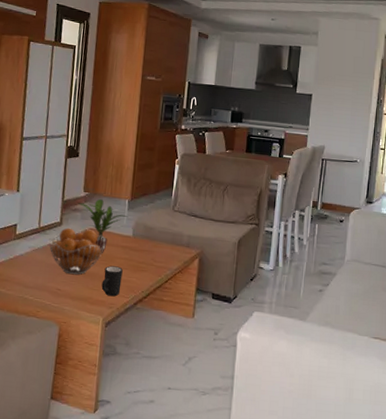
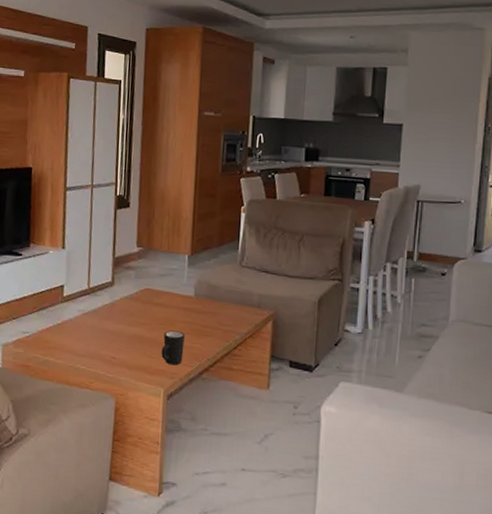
fruit basket: present [48,227,106,275] -> none [100,288,165,342]
potted plant: present [77,198,127,253] -> none [130,254,188,316]

